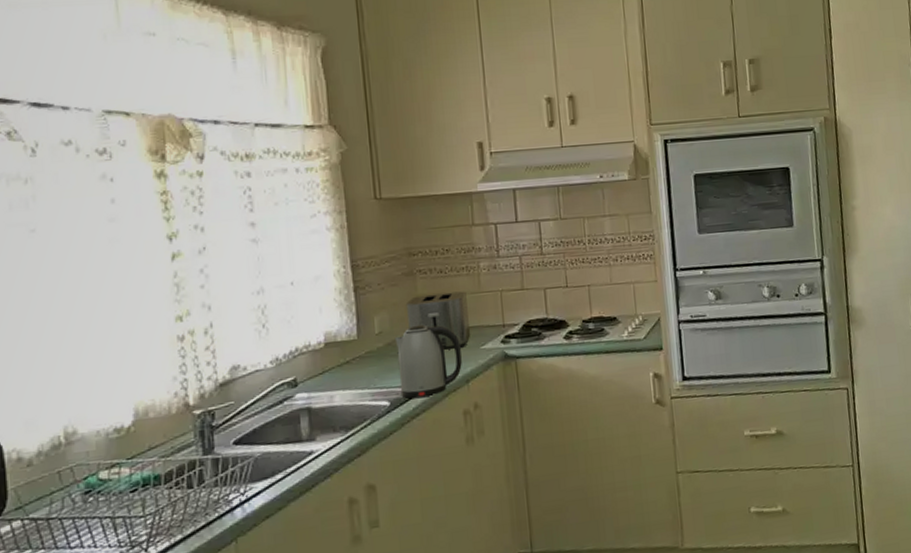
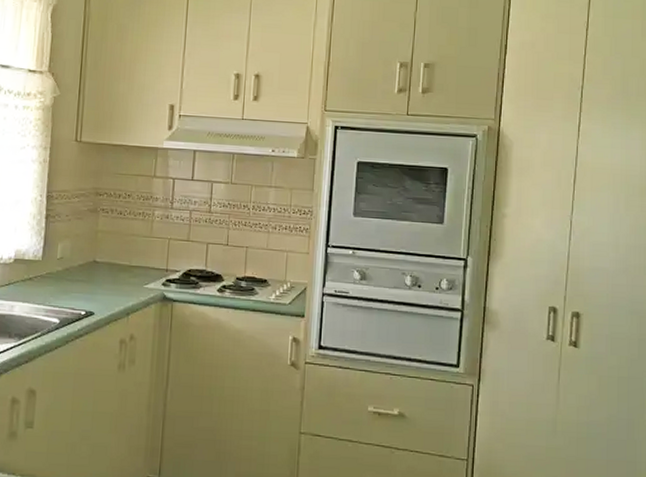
kettle: present [394,324,462,399] -> none [70,257,127,322]
toaster: present [405,291,471,350] -> none [85,231,139,283]

